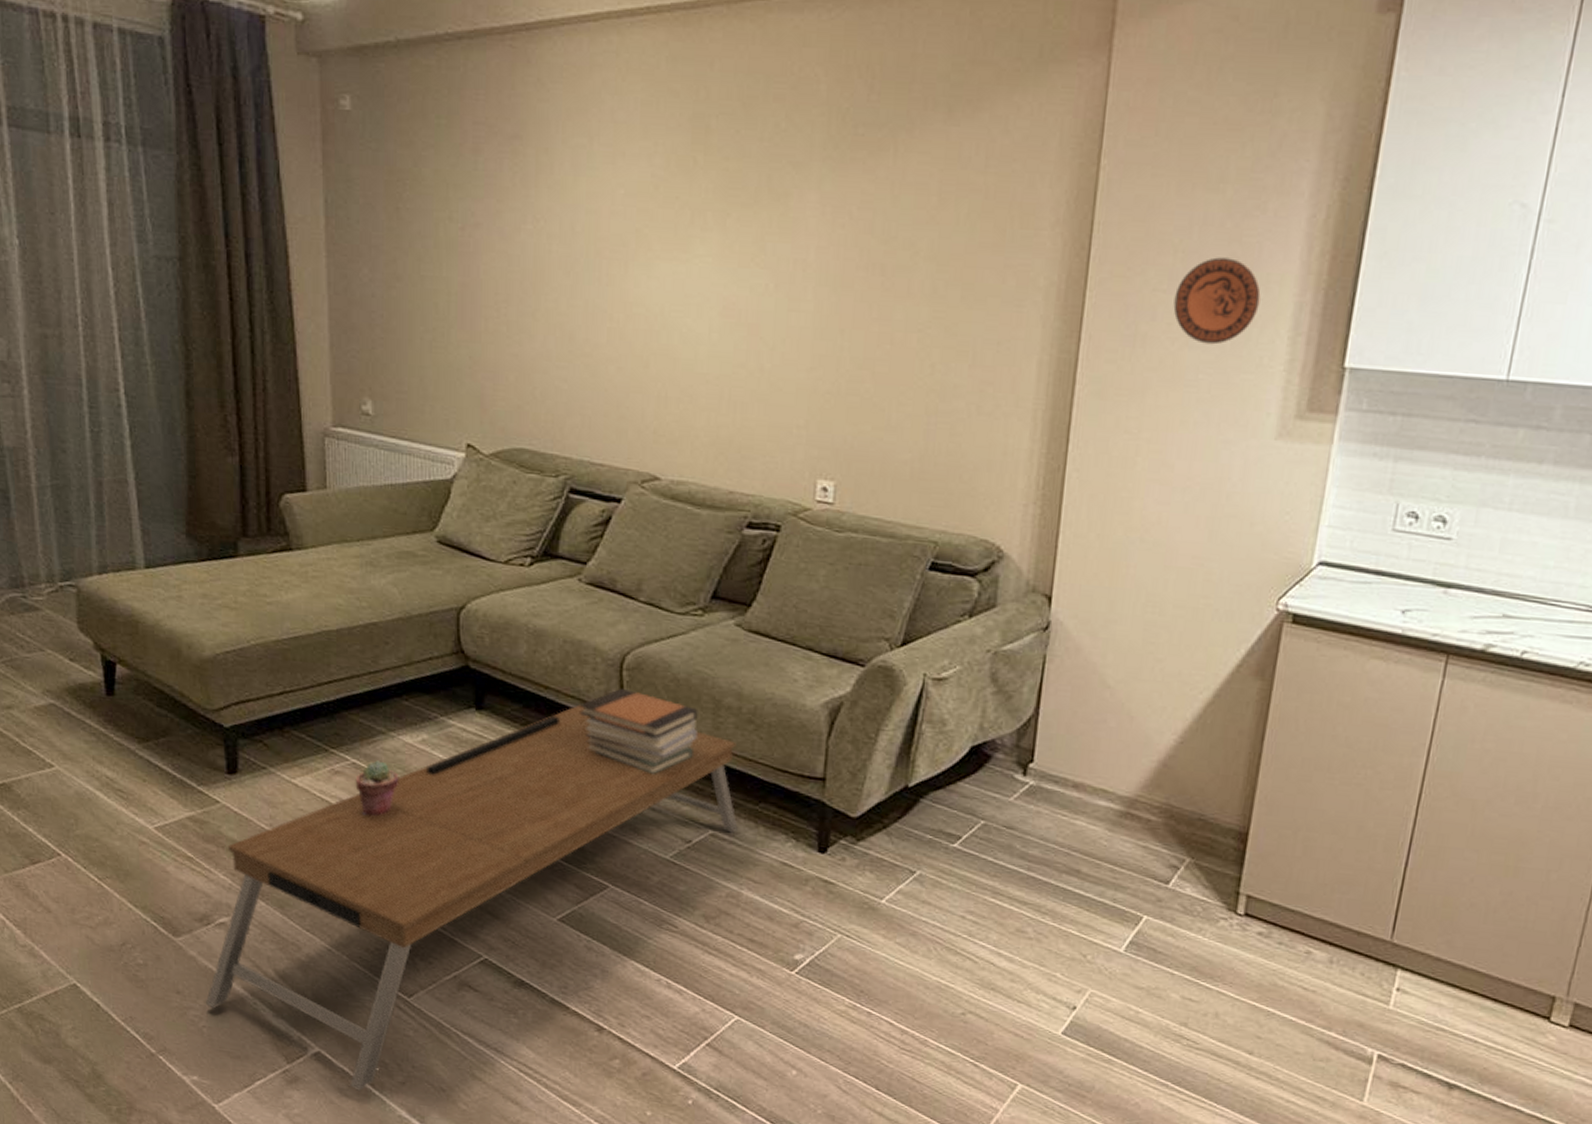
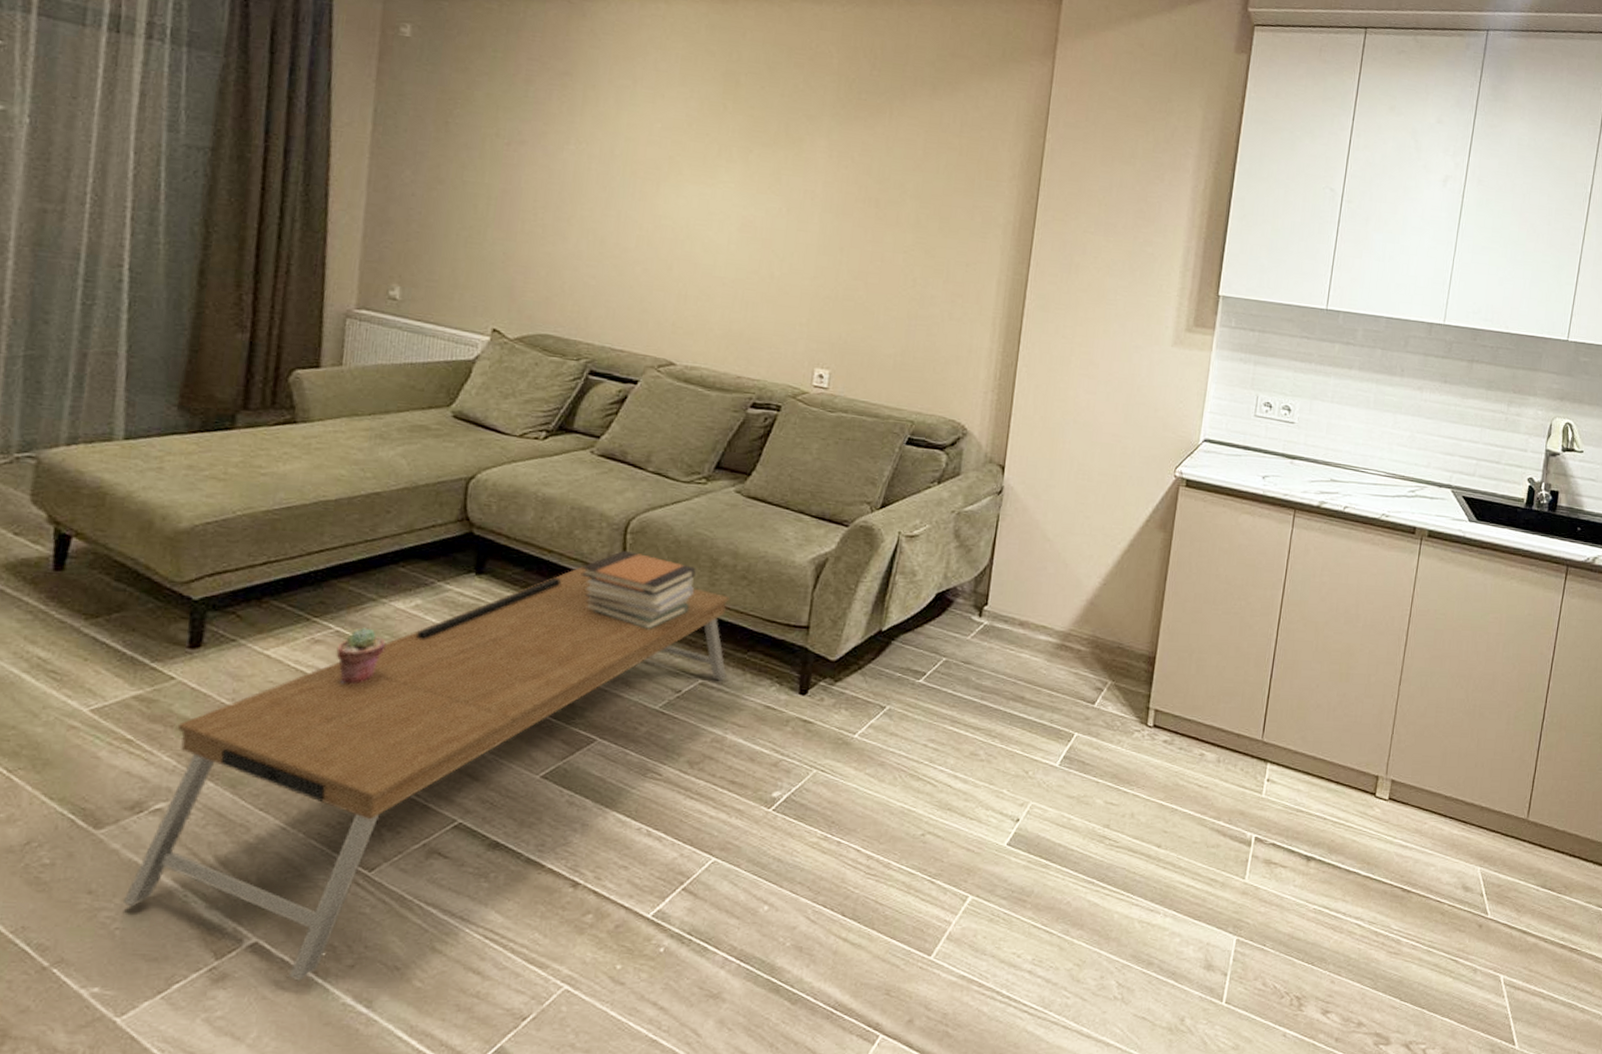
decorative plate: present [1173,257,1261,345] -> none [1098,210,1161,275]

